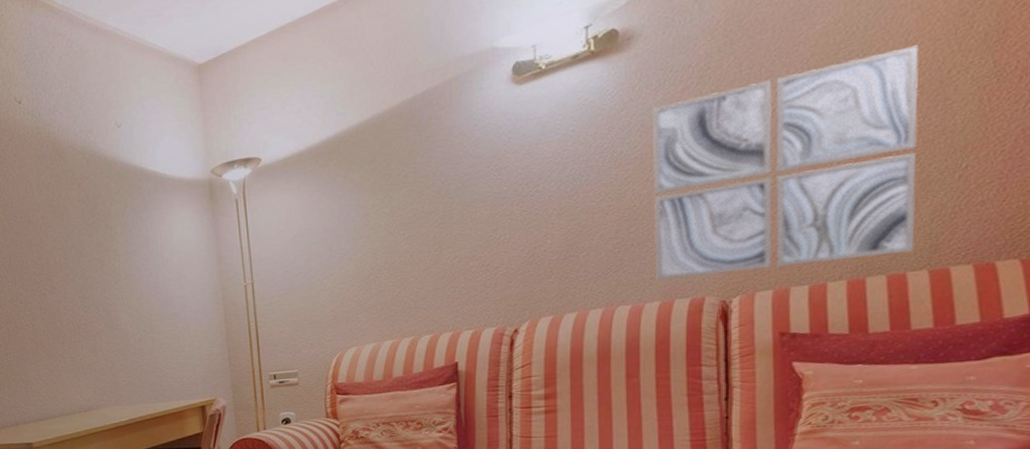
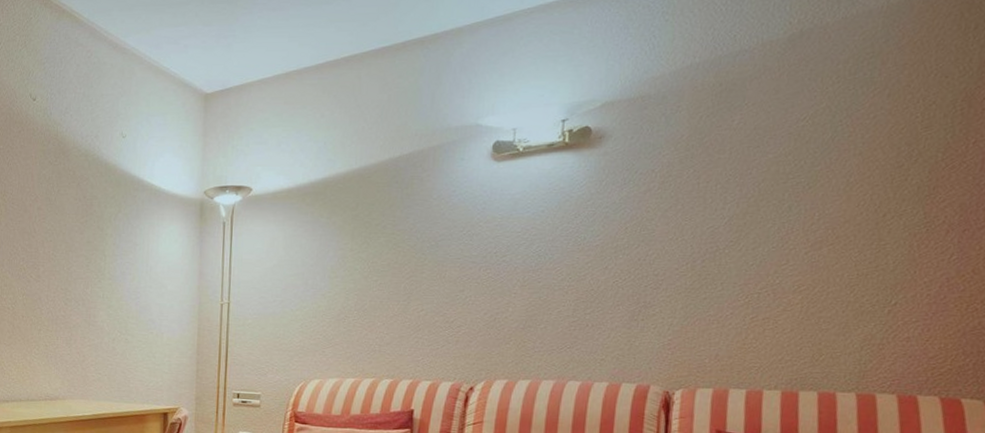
wall art: present [652,45,919,281] -> none [606,187,858,374]

